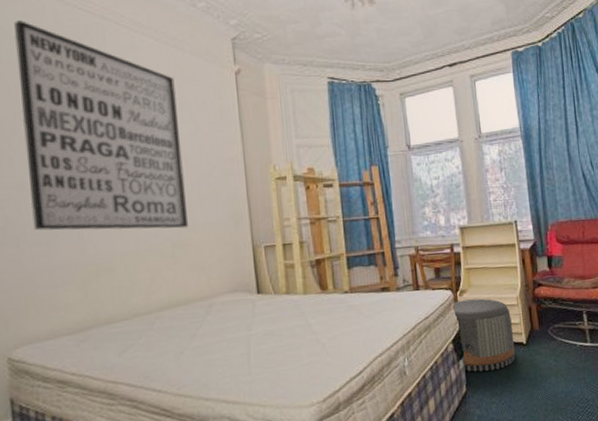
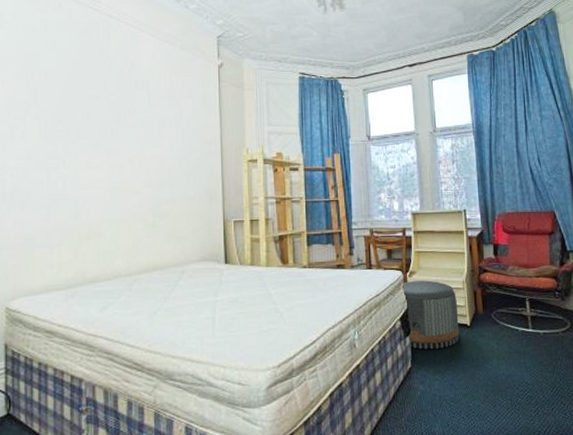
wall art: present [14,20,189,231] -> none [35,16,169,201]

